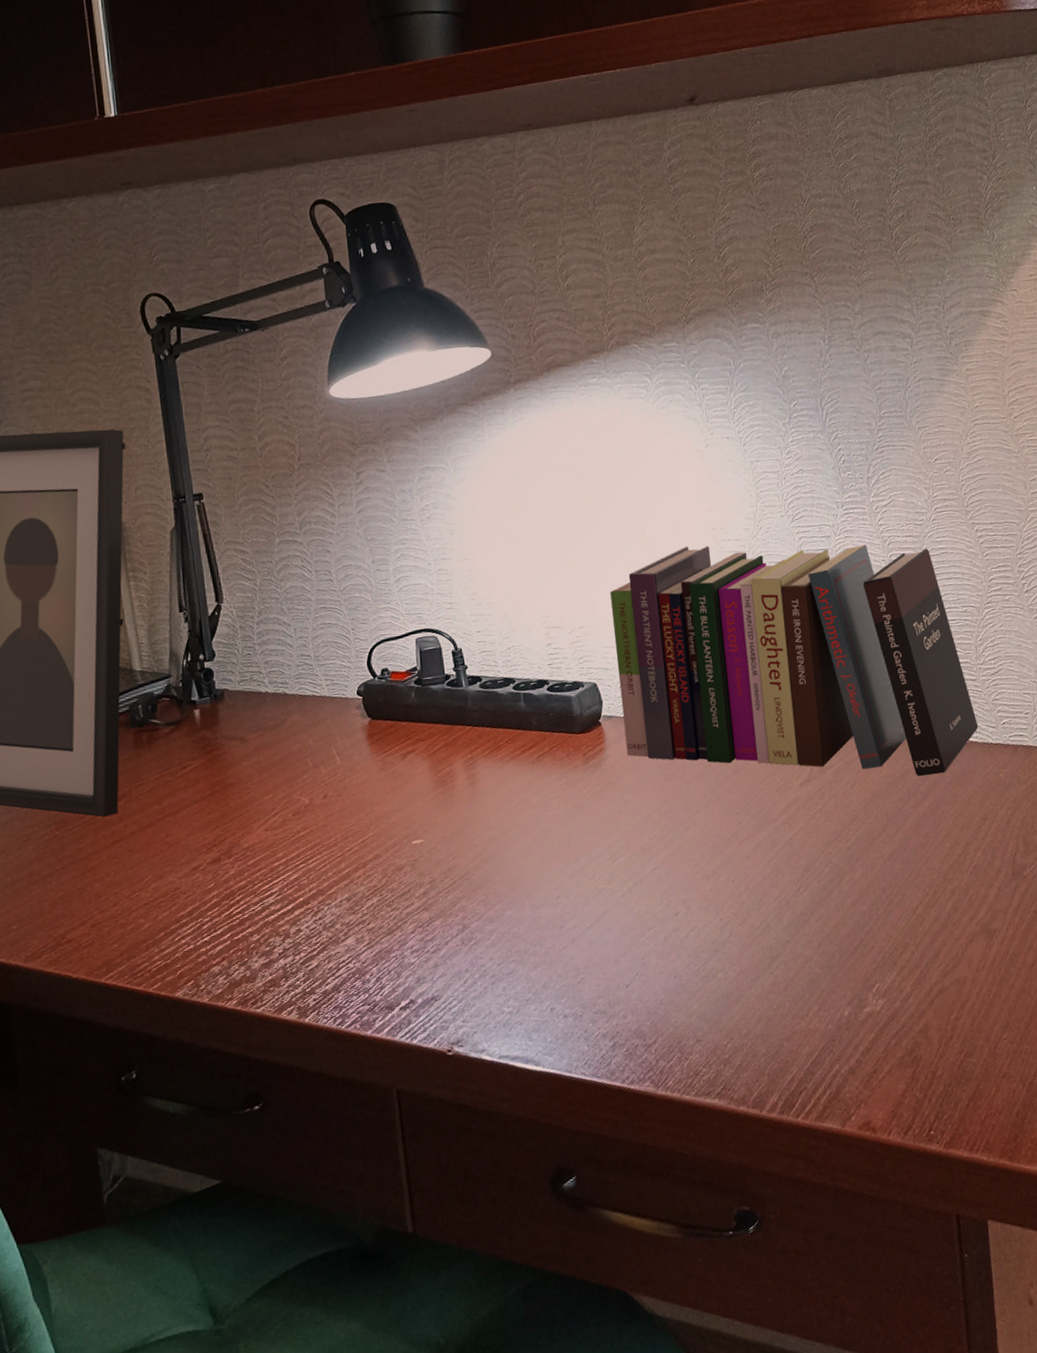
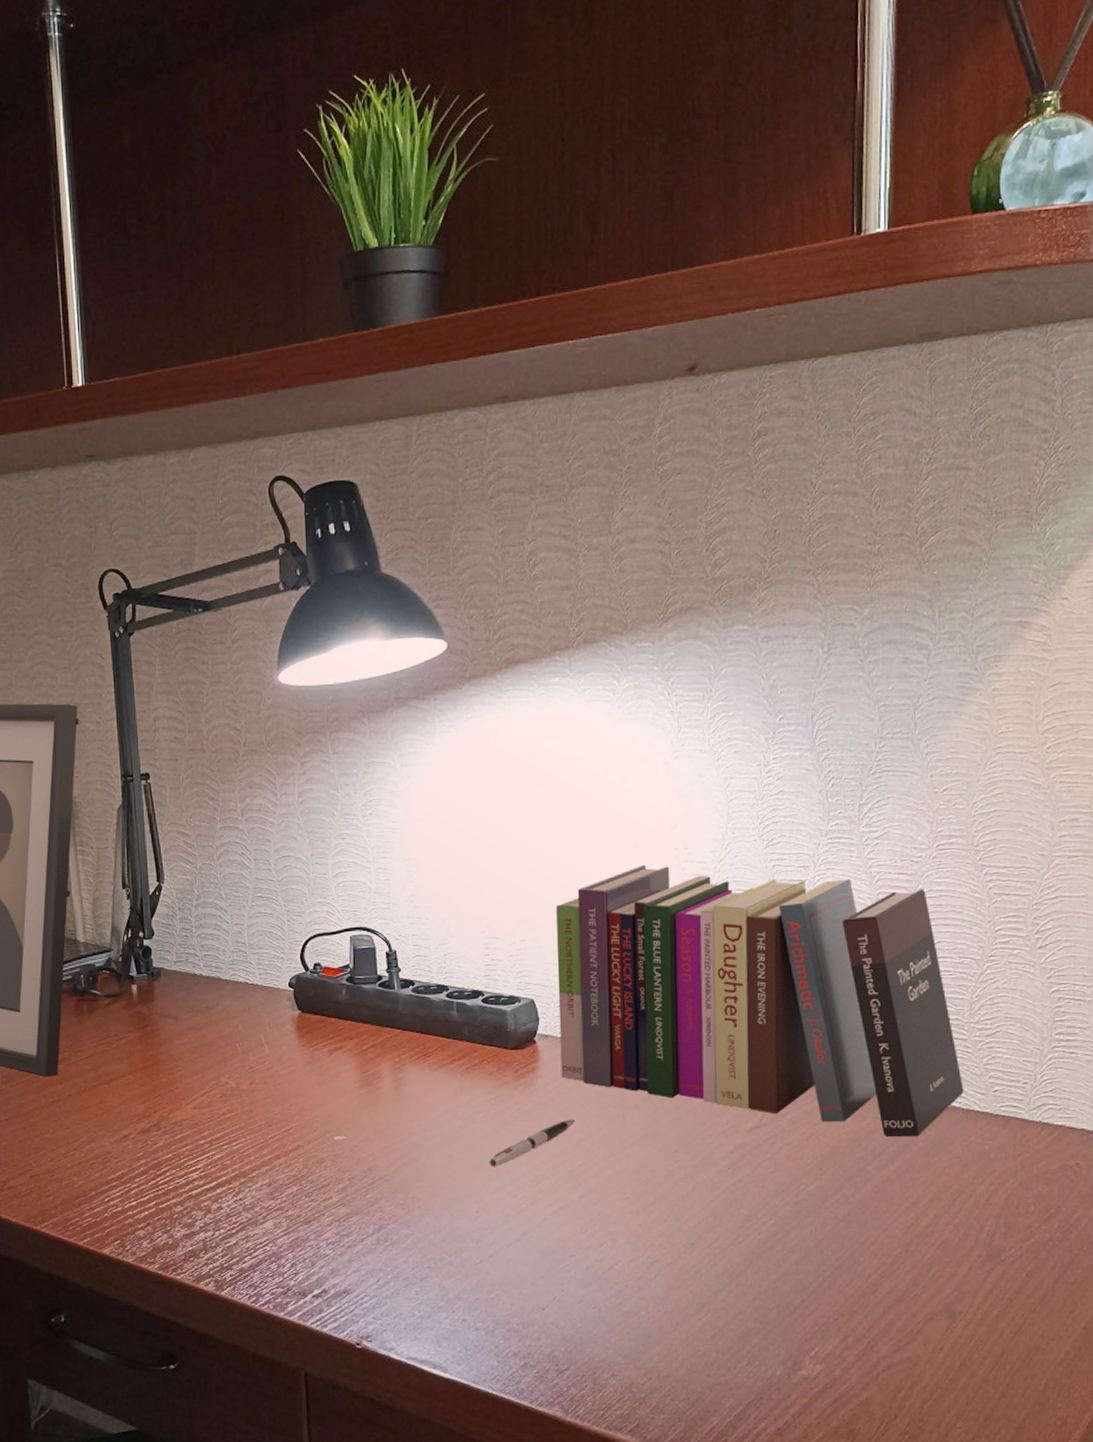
pen: none [565,794,643,852] -> present [489,1119,575,1167]

